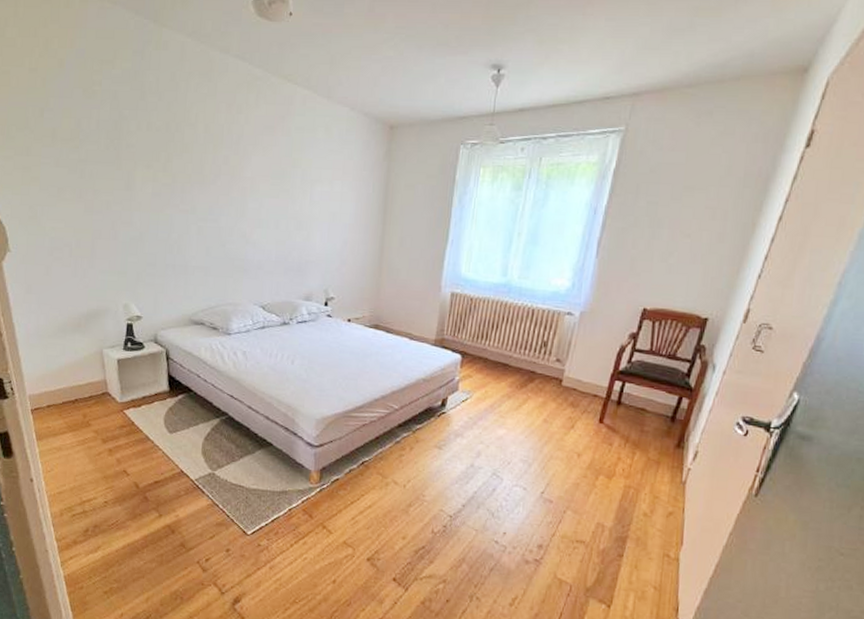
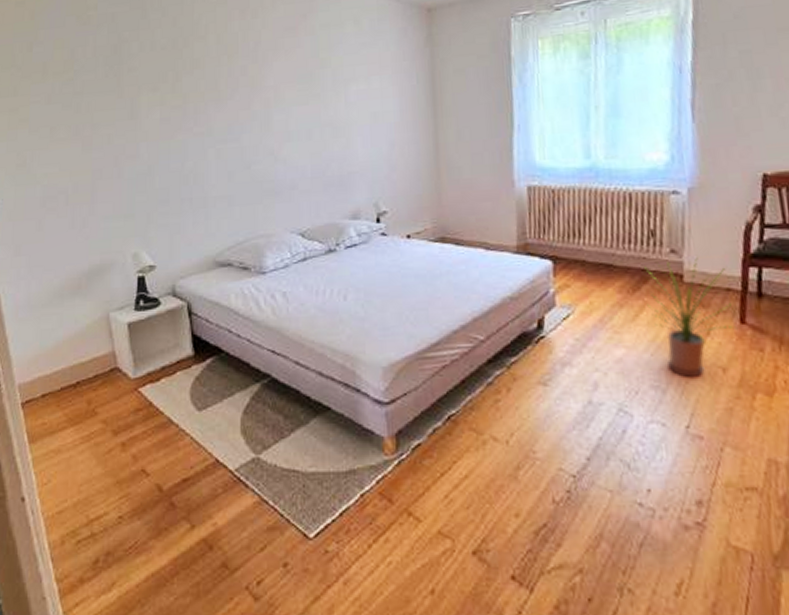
house plant: none [529,367,597,458] -> present [644,258,738,378]

